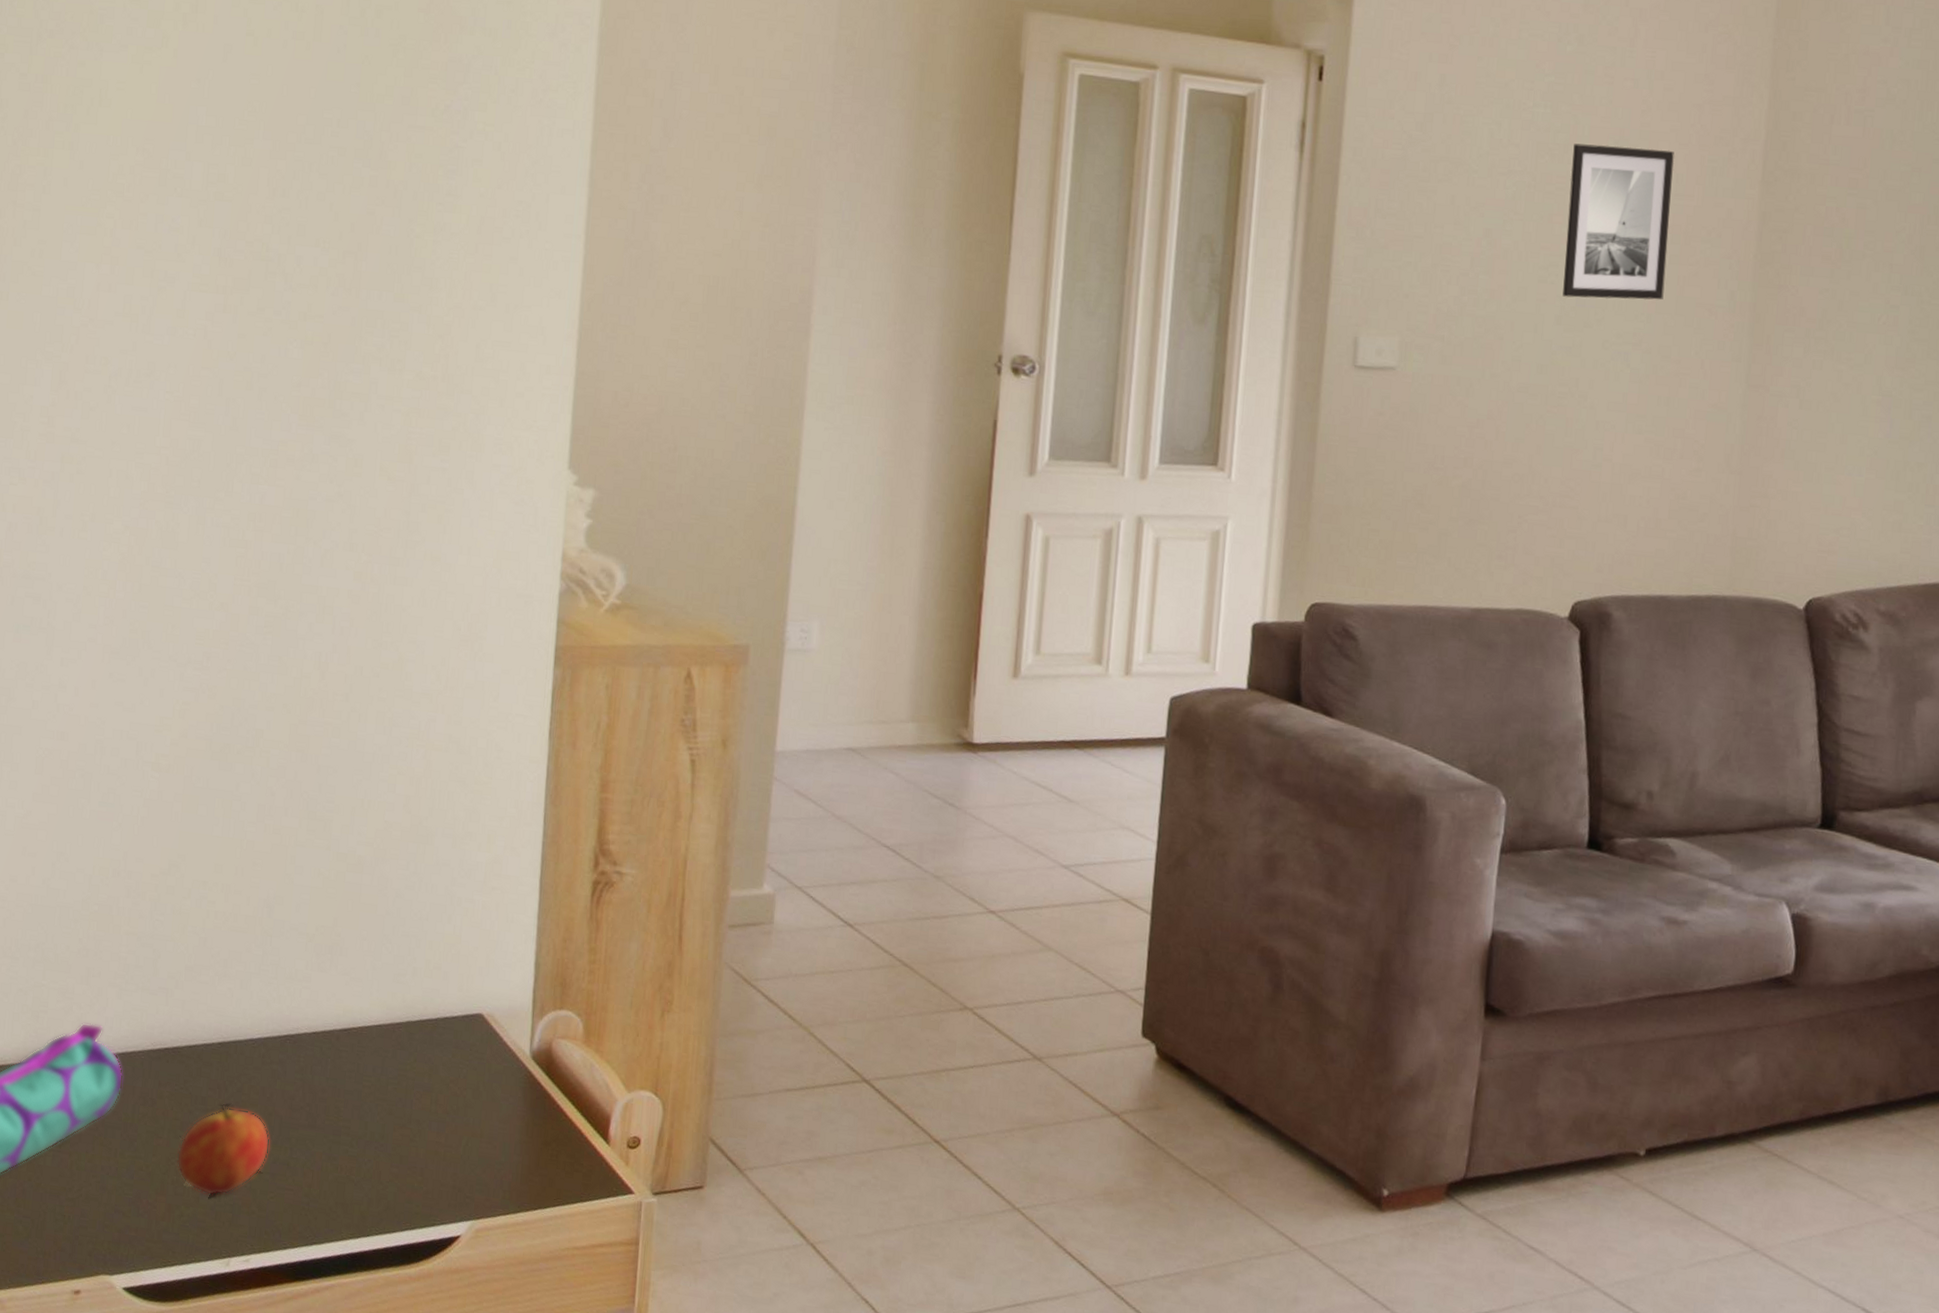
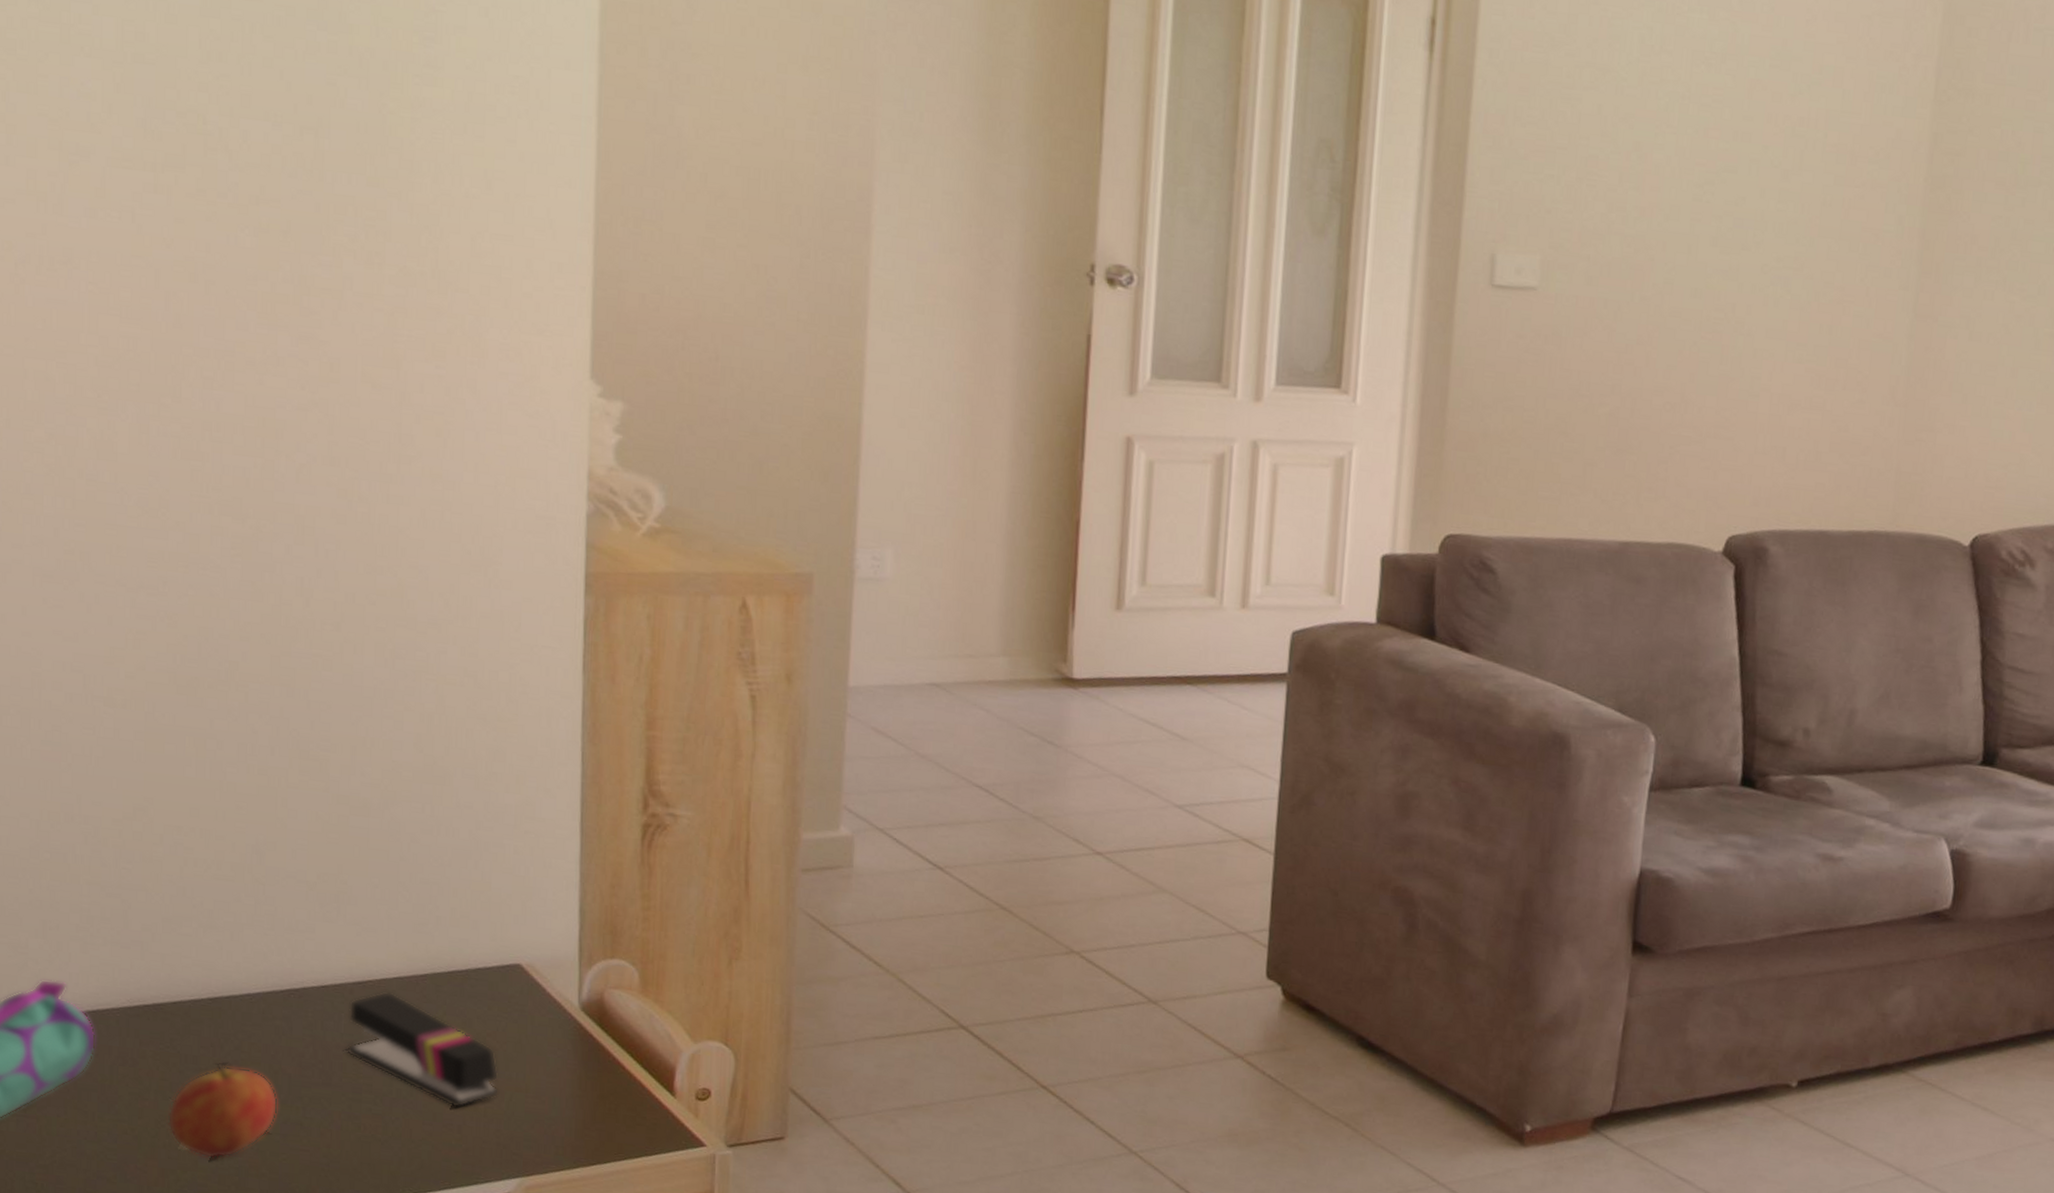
stapler: none [330,1038,458,1152] -> present [345,991,500,1109]
wall art: present [1562,143,1674,300] -> none [1719,53,1841,223]

